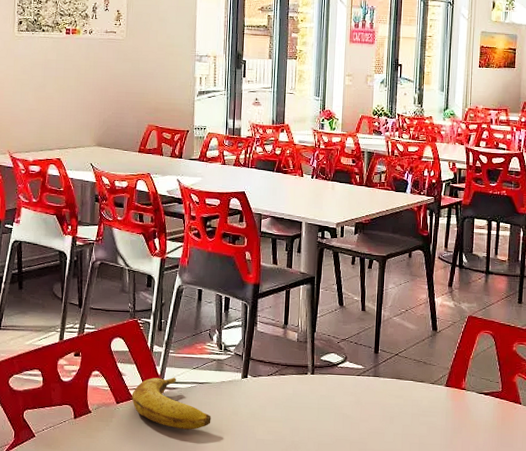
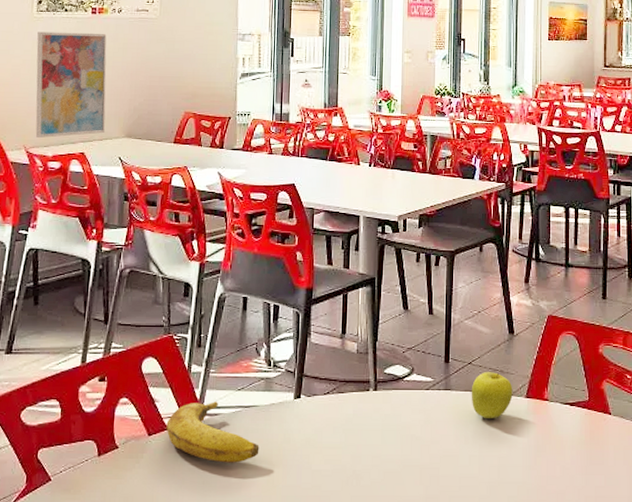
wall art: none [18,49,80,144] -> present [35,31,107,138]
fruit: none [397,363,434,403] -> present [471,372,513,418]

